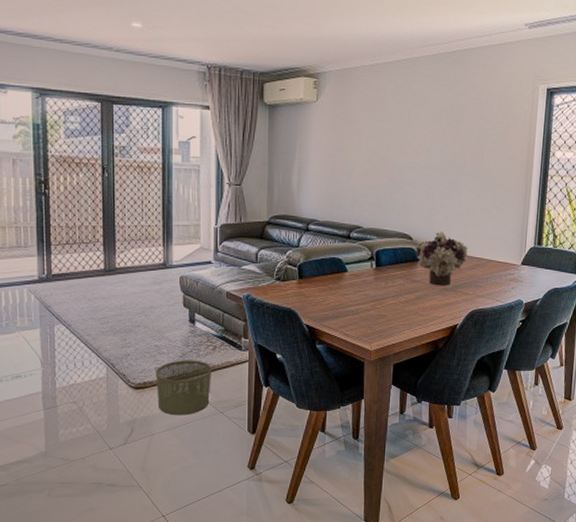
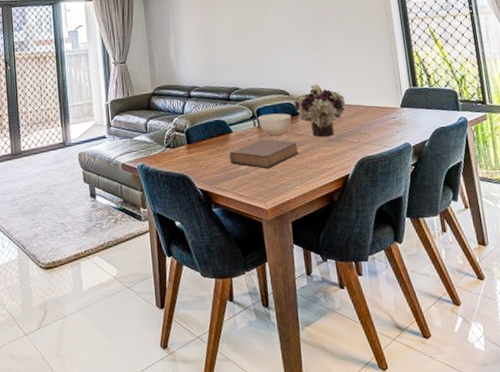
basket: present [155,360,214,416] -> none [62,234,117,295]
book: none [340,281,413,311] -> present [229,138,299,169]
bowl: none [376,257,410,279] -> present [257,113,292,136]

